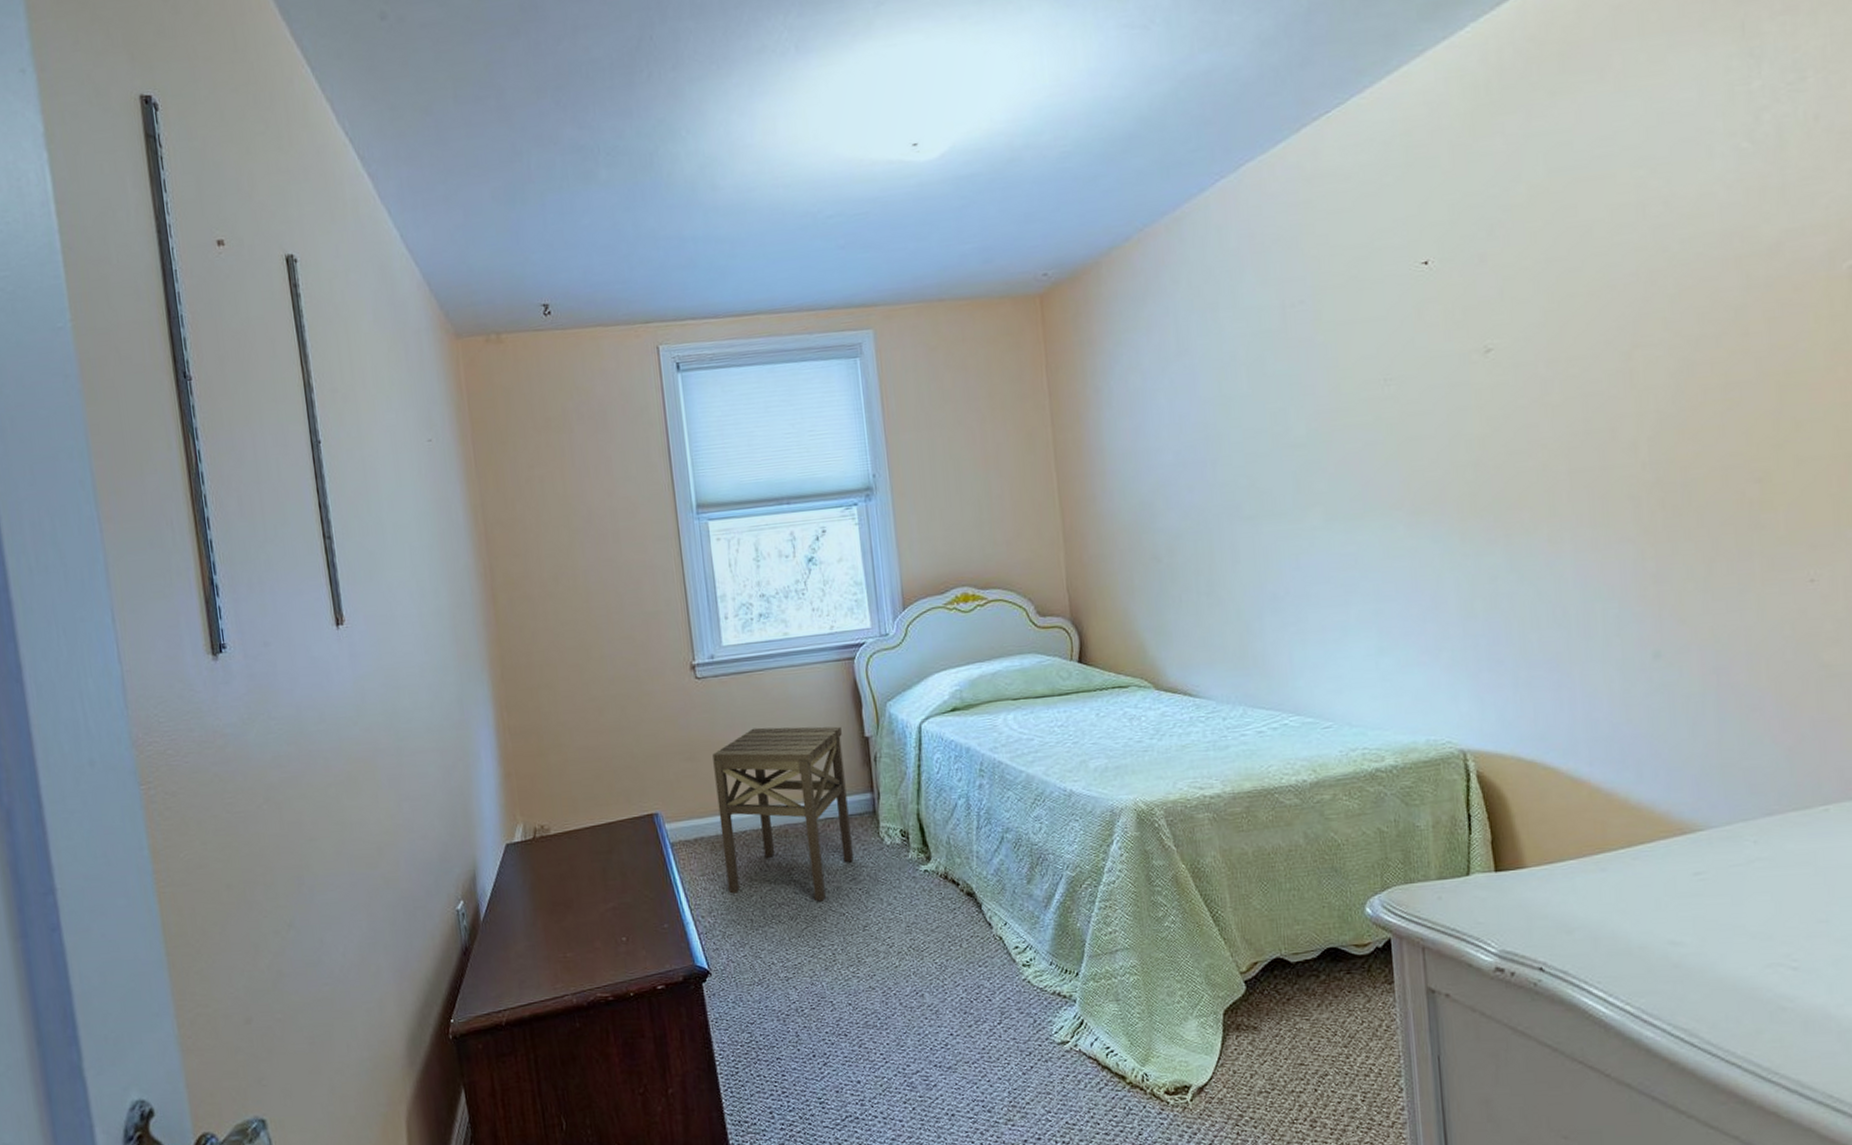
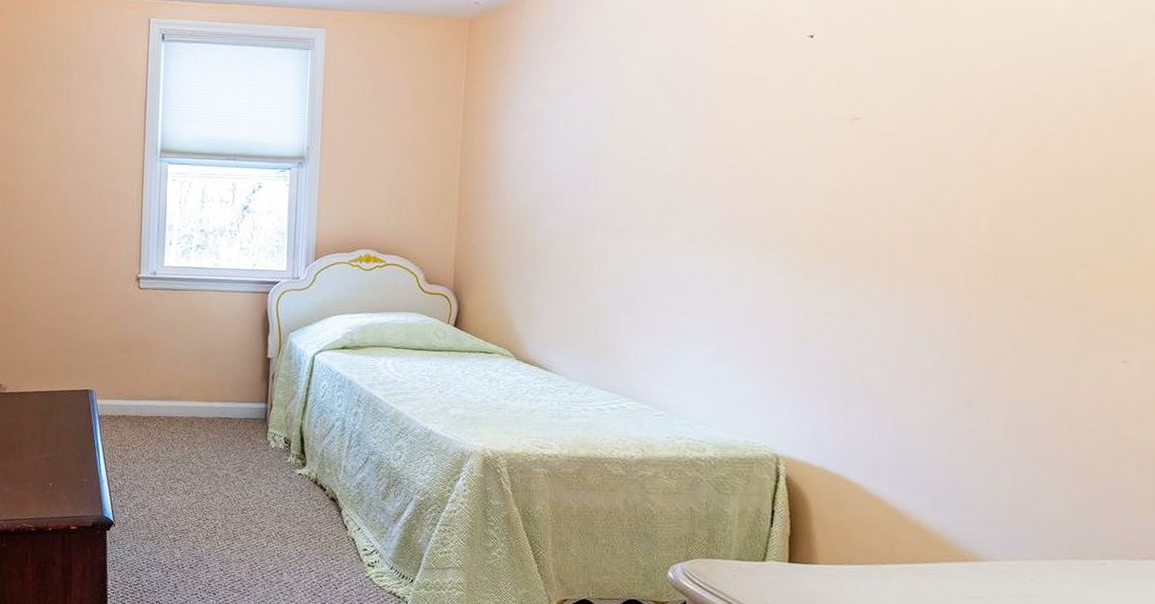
side table: present [712,726,853,901] -> none [139,335,249,484]

